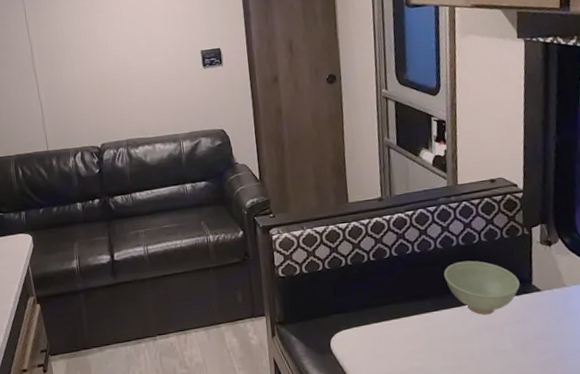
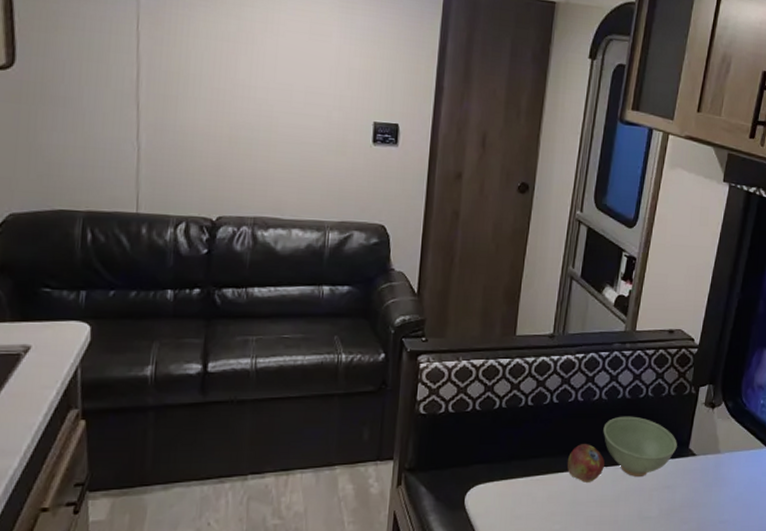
fruit: none [415,289,452,323] -> present [566,444,605,482]

